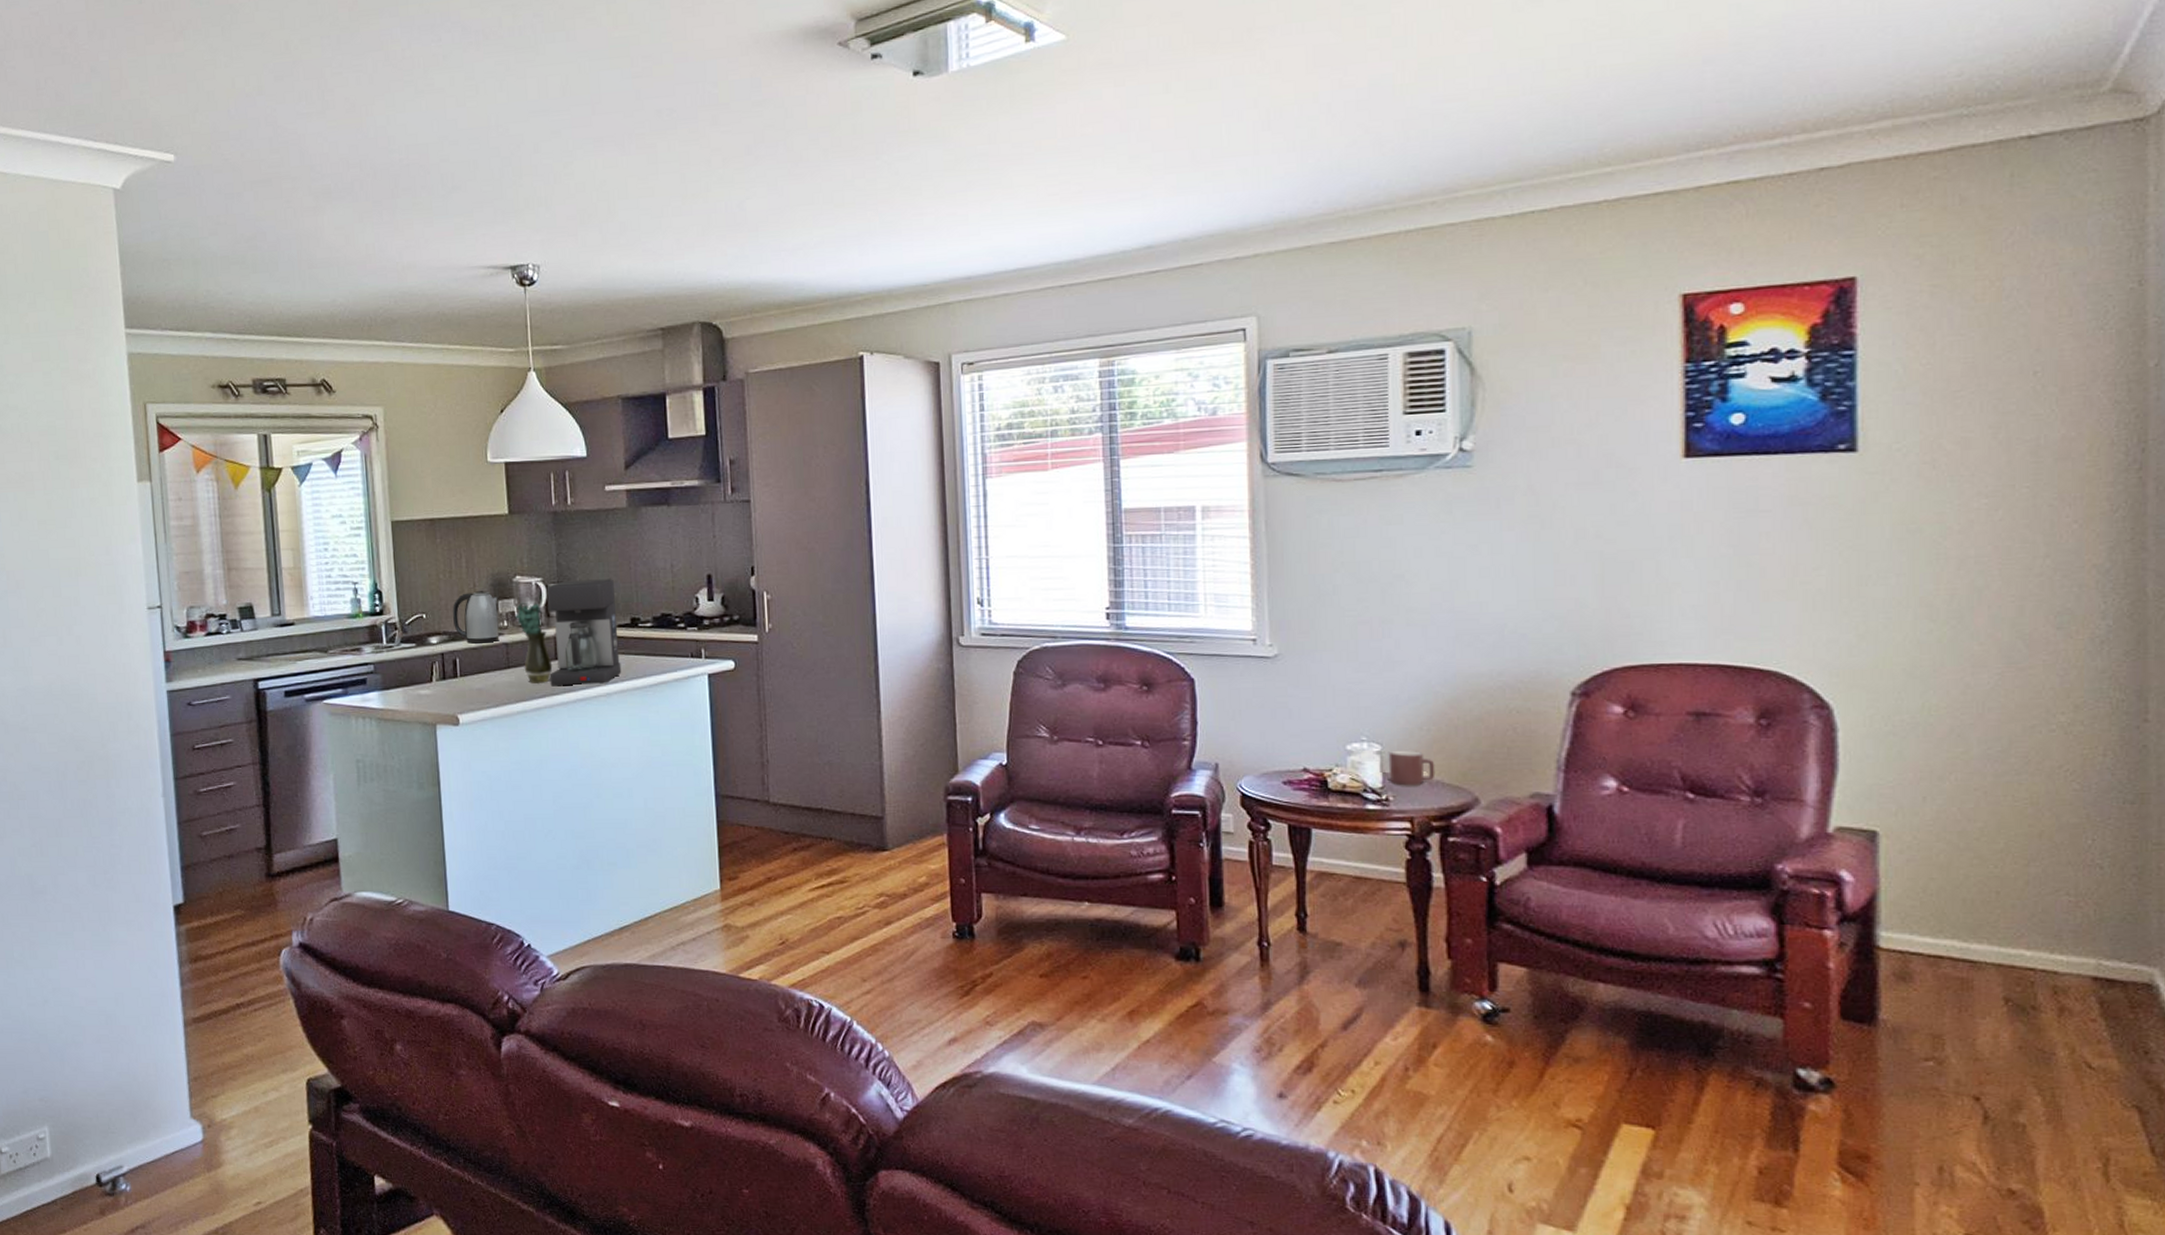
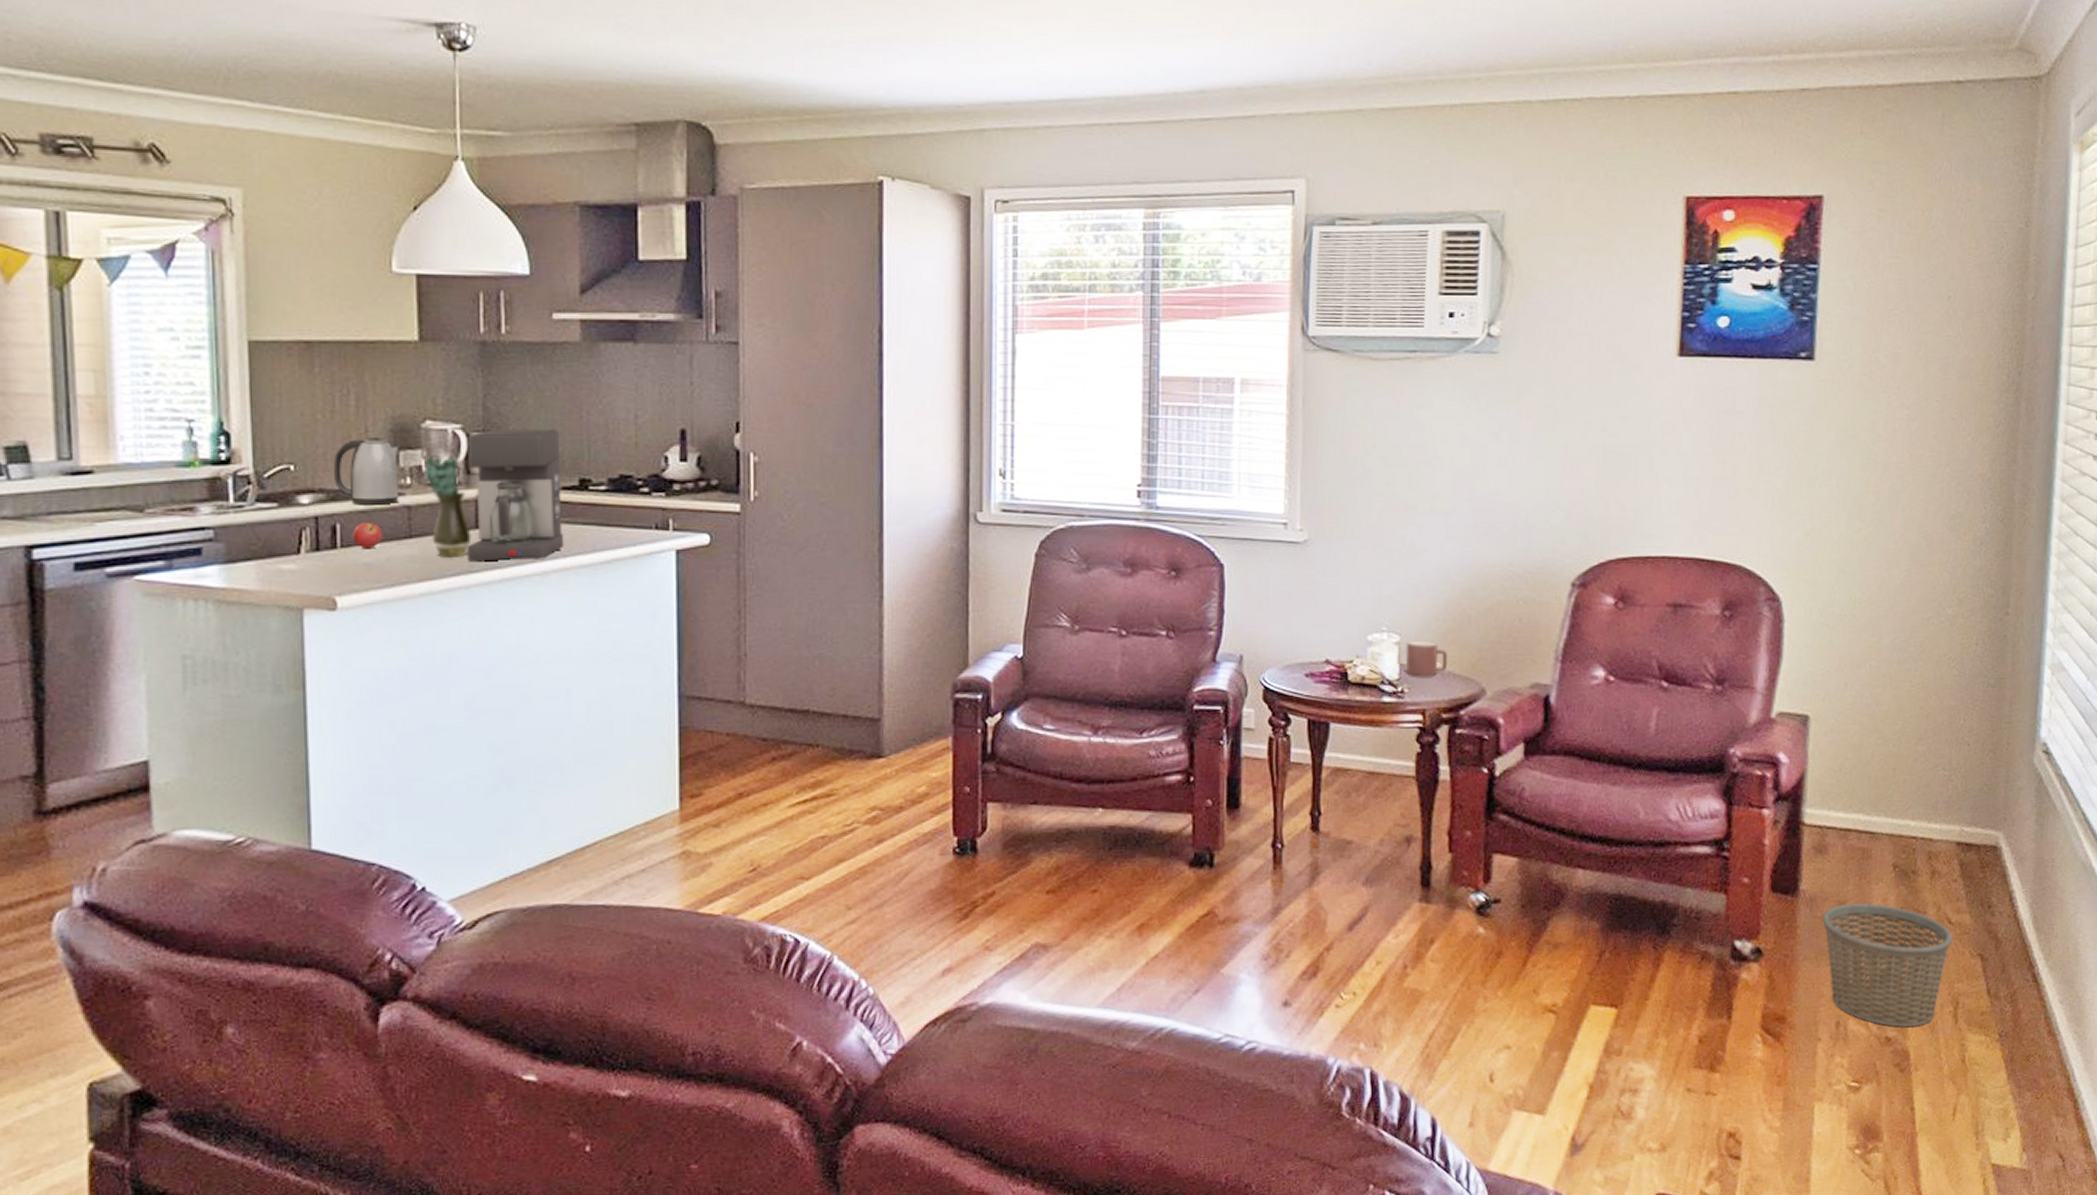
fruit: none [468,656,489,678] -> present [352,521,383,549]
basket: none [1910,1037,2096,1181] -> present [1821,903,1954,1028]

